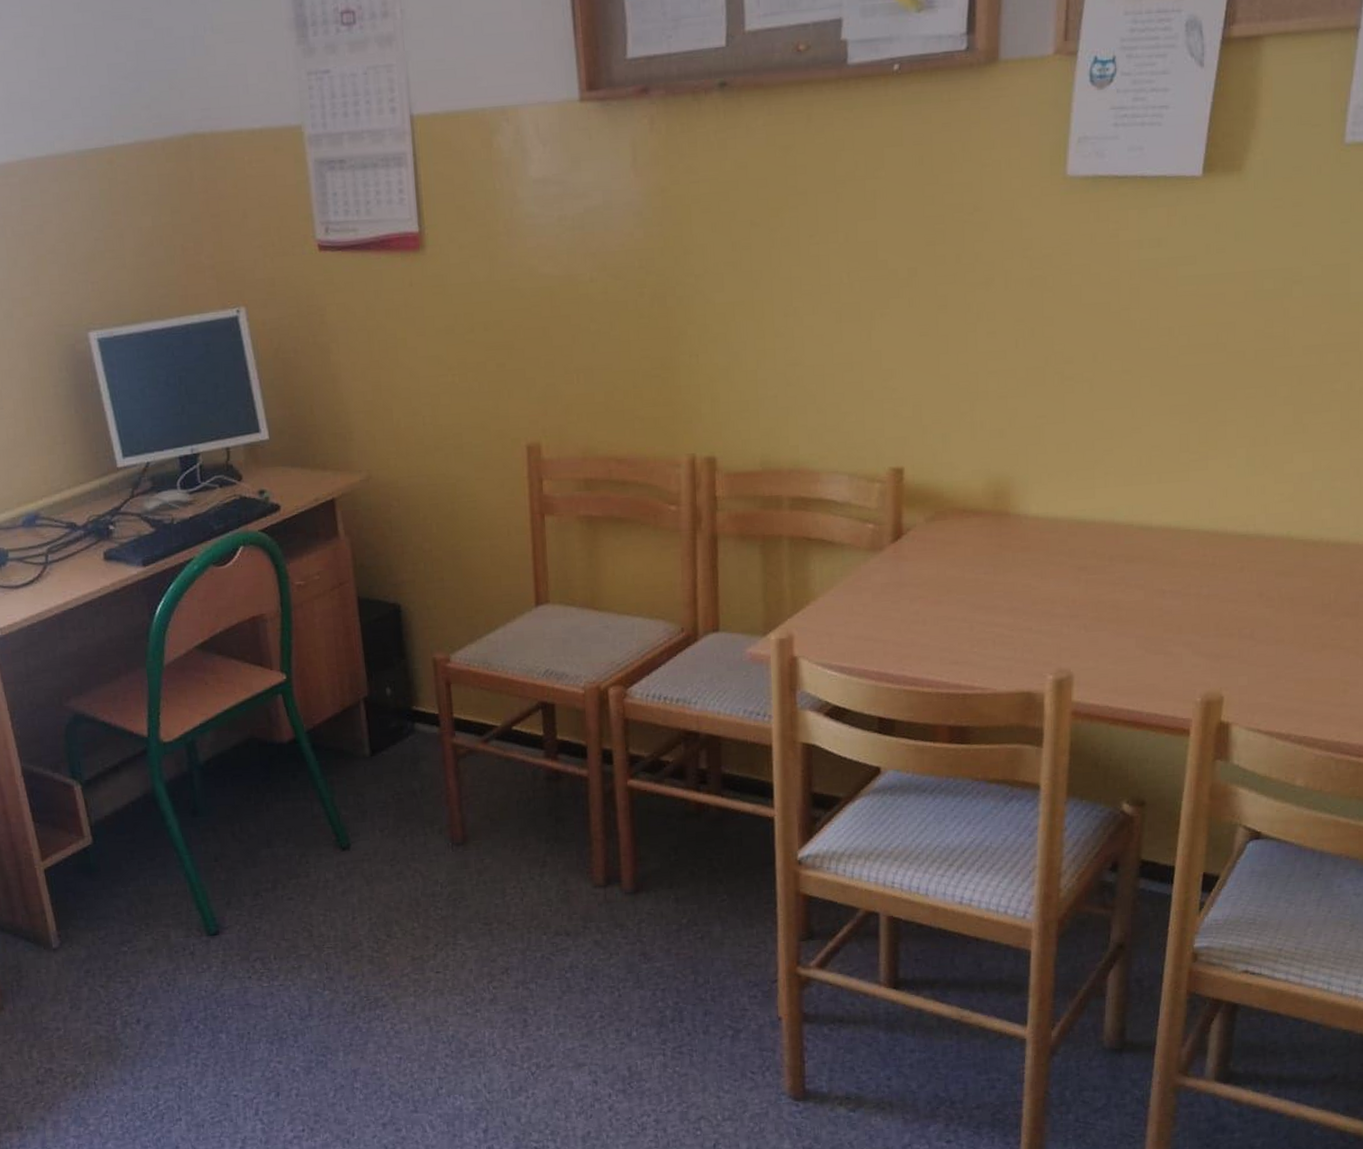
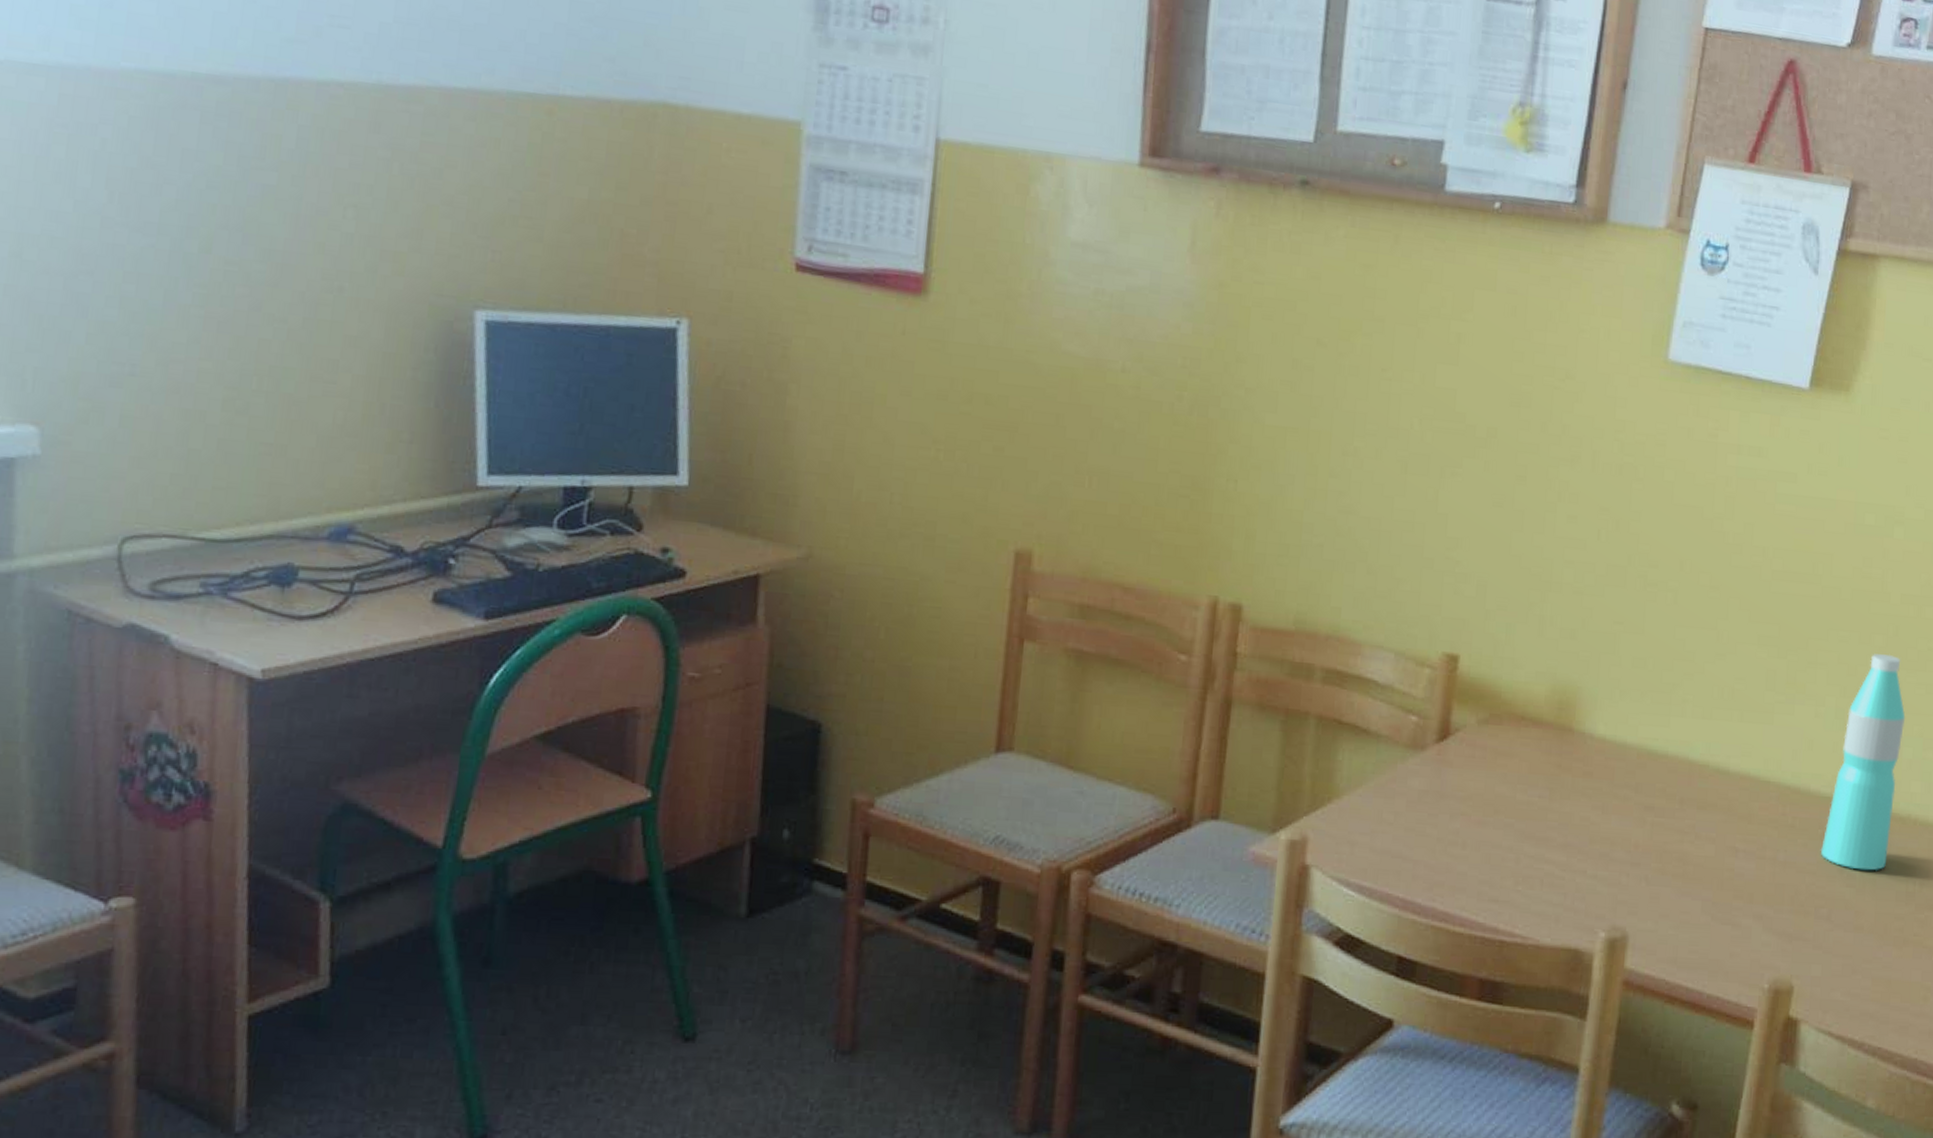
water bottle: none [1240,401,1313,593] -> present [1820,654,1906,871]

